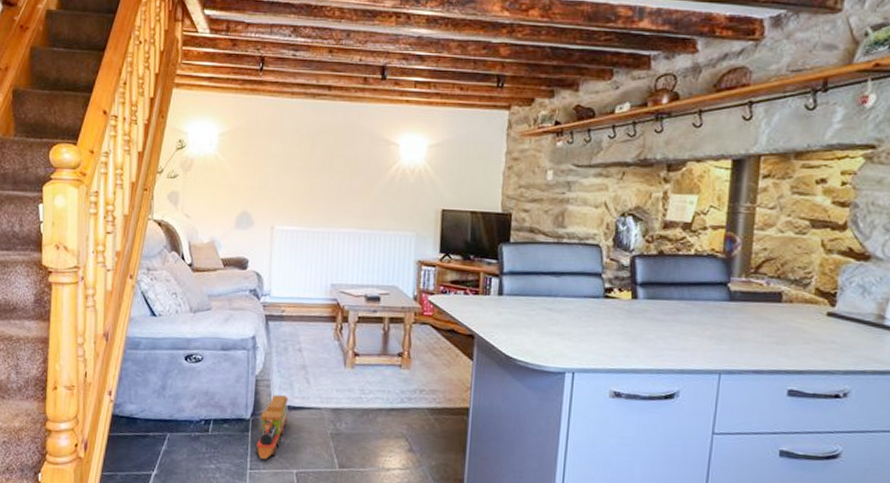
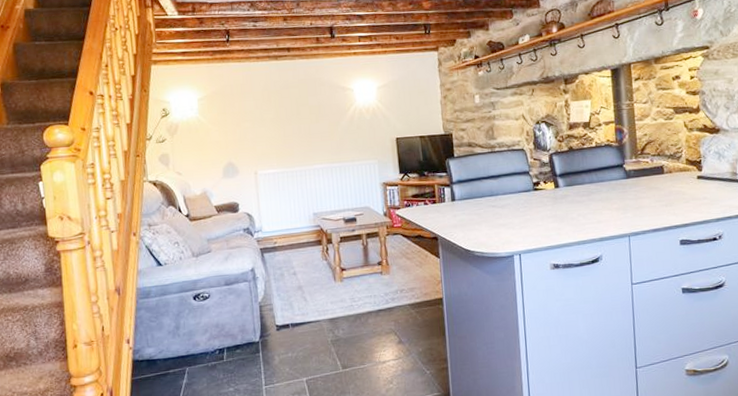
toy train: present [256,395,289,460] -> none [268,315,293,375]

